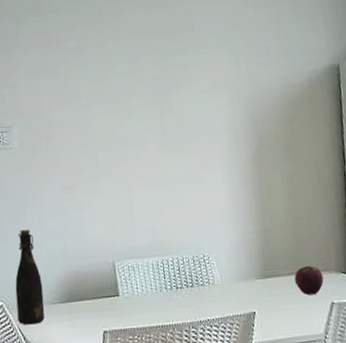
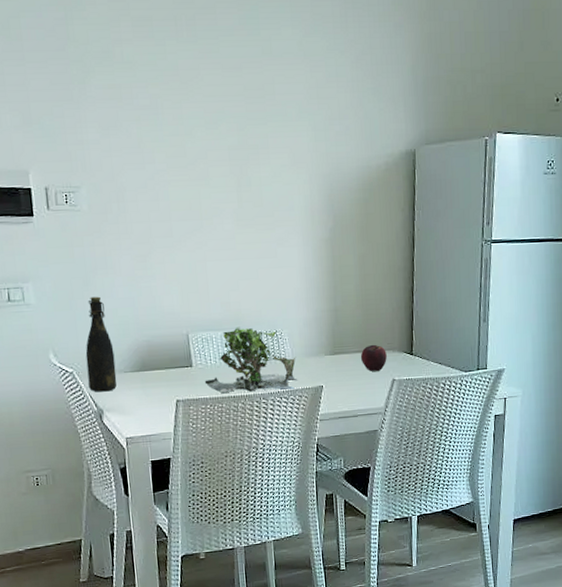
plant: none [131,253,229,323] -> present [204,326,298,394]

